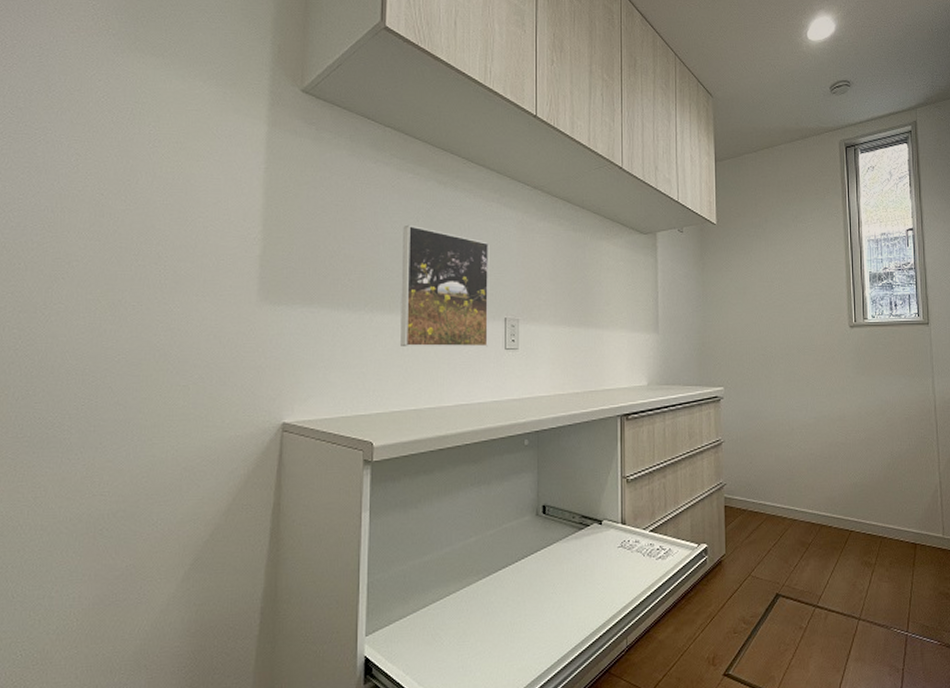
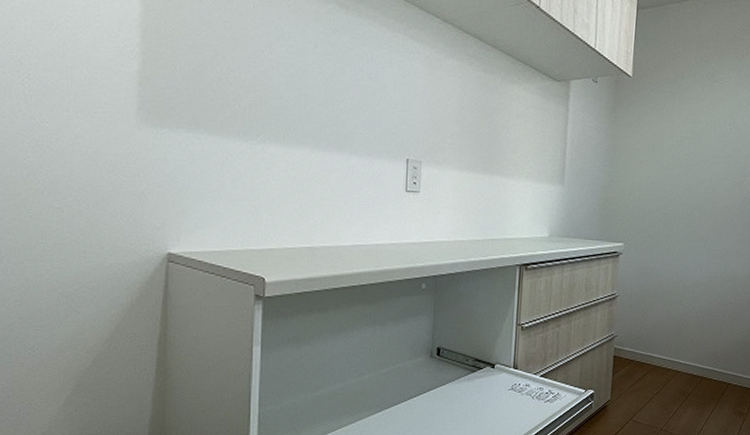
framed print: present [401,224,489,347] -> none [295,50,394,188]

